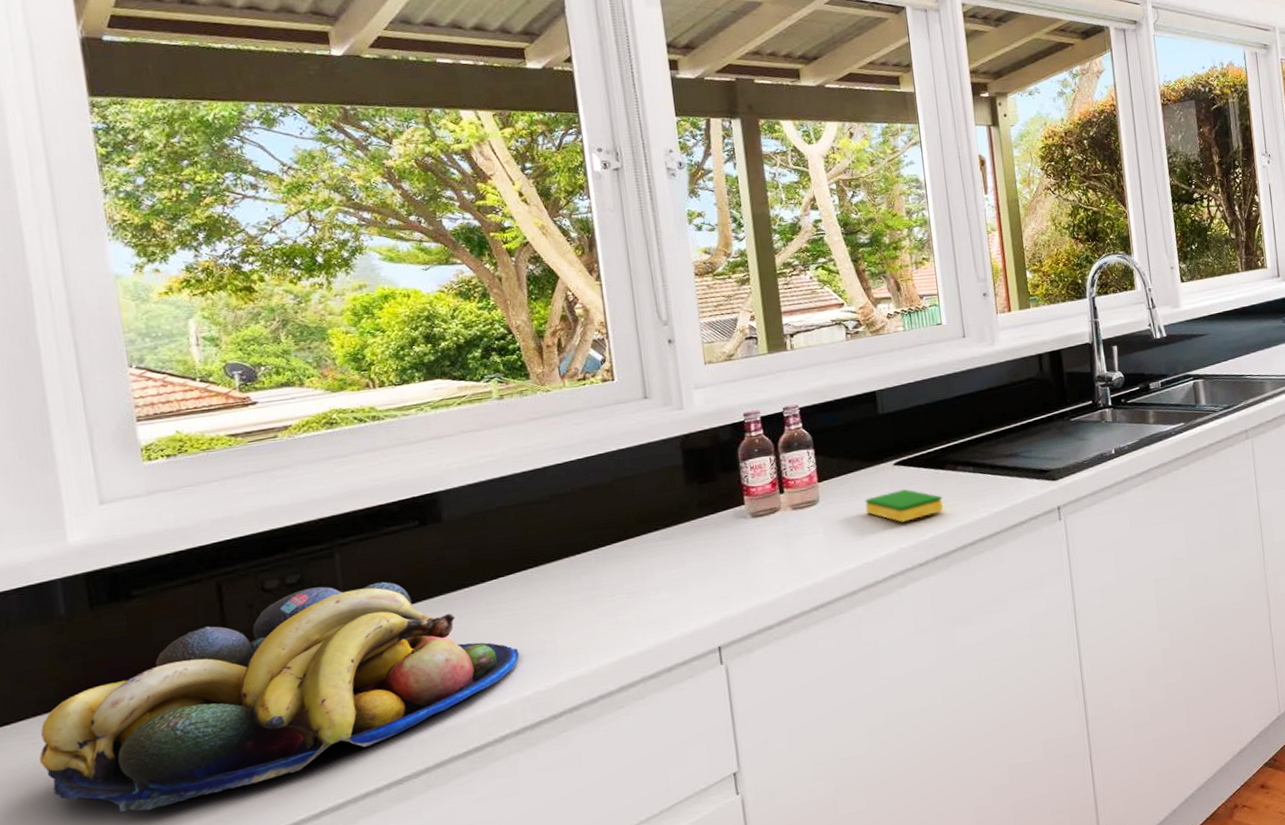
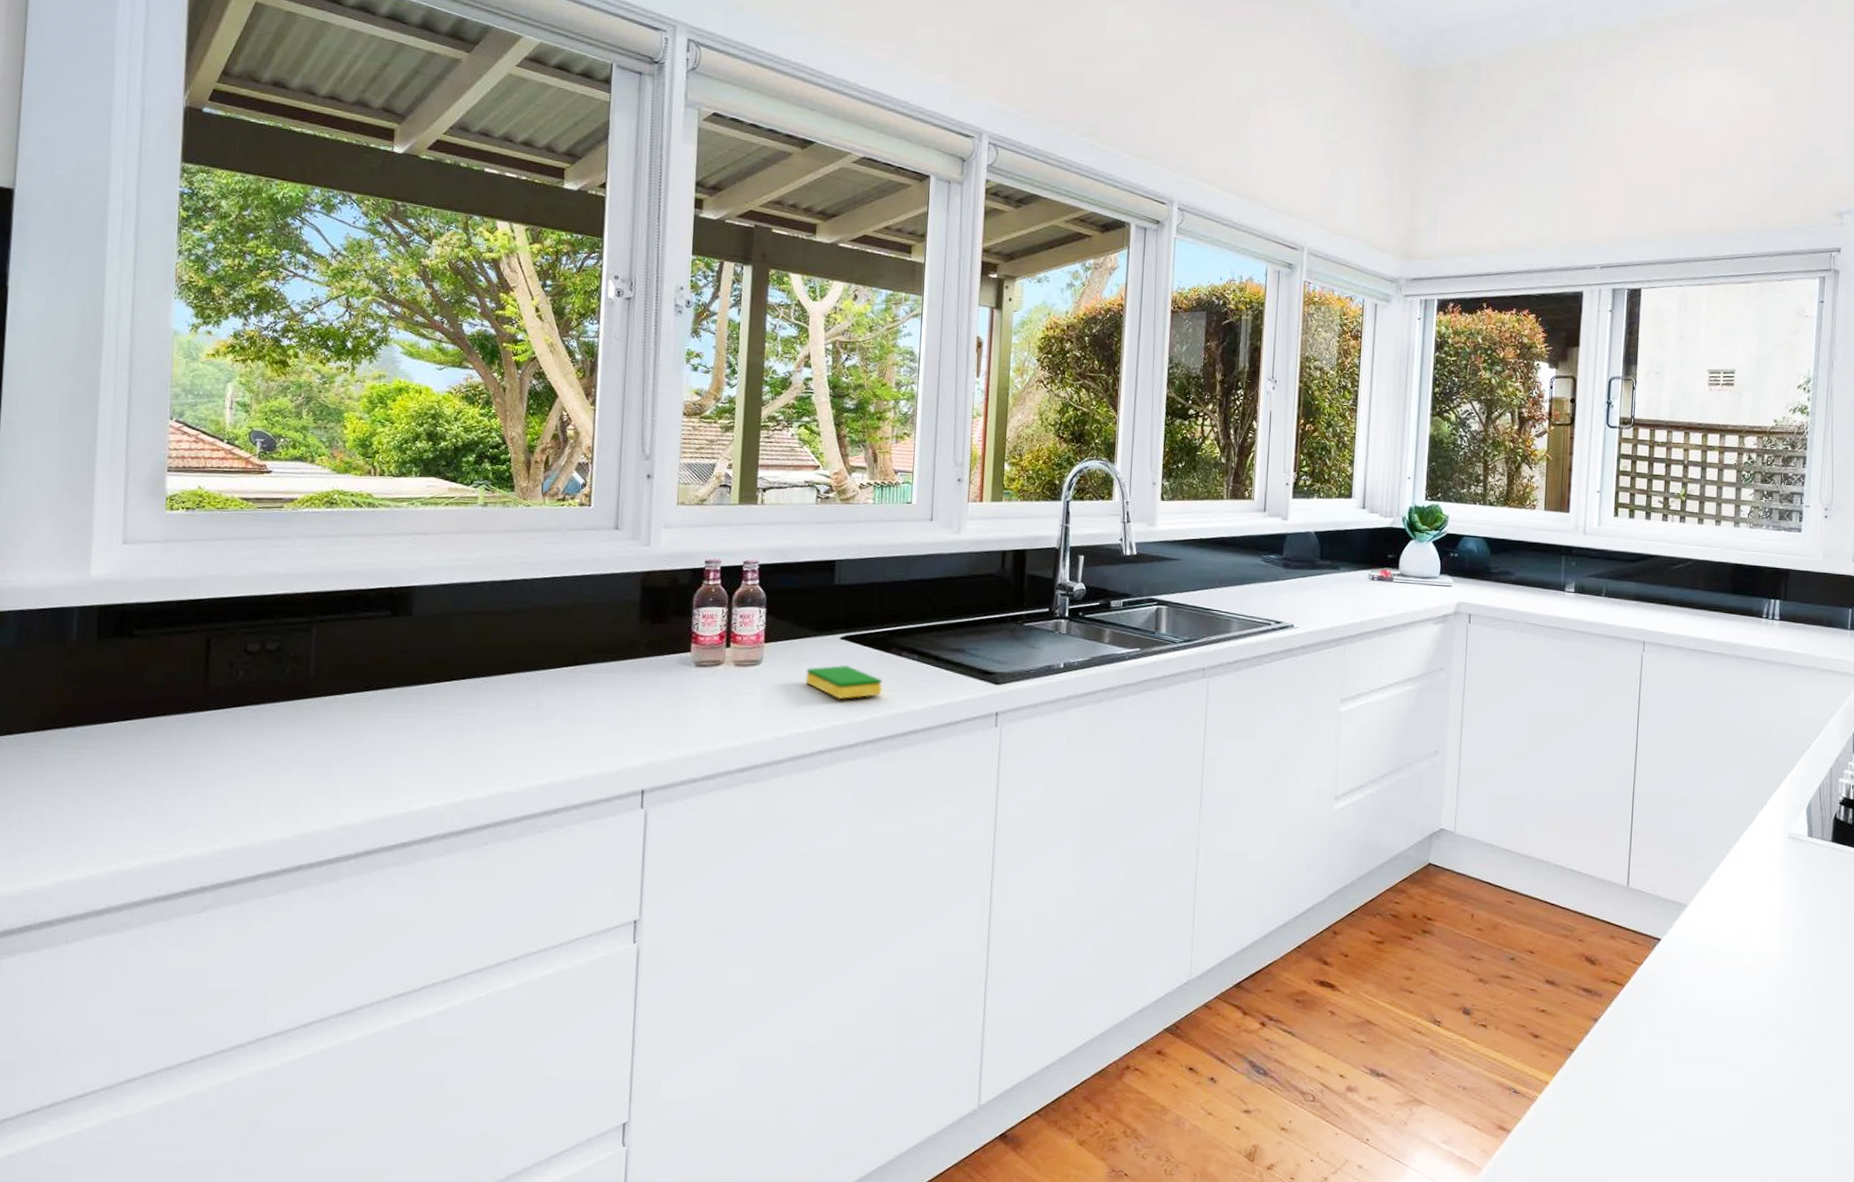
fruit bowl: present [39,581,520,812] -> none [30,657,458,841]

